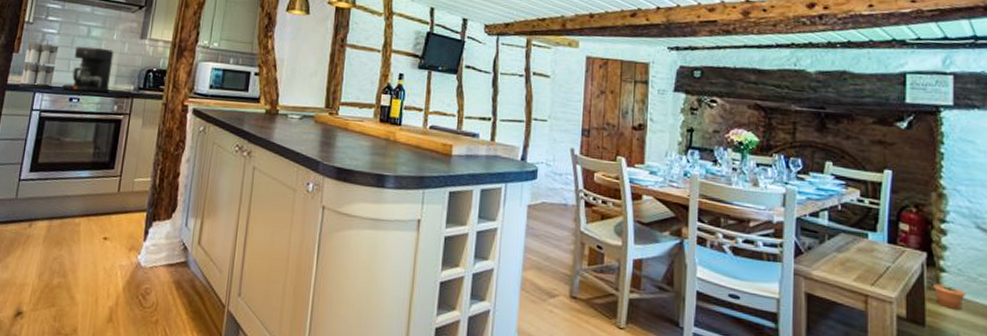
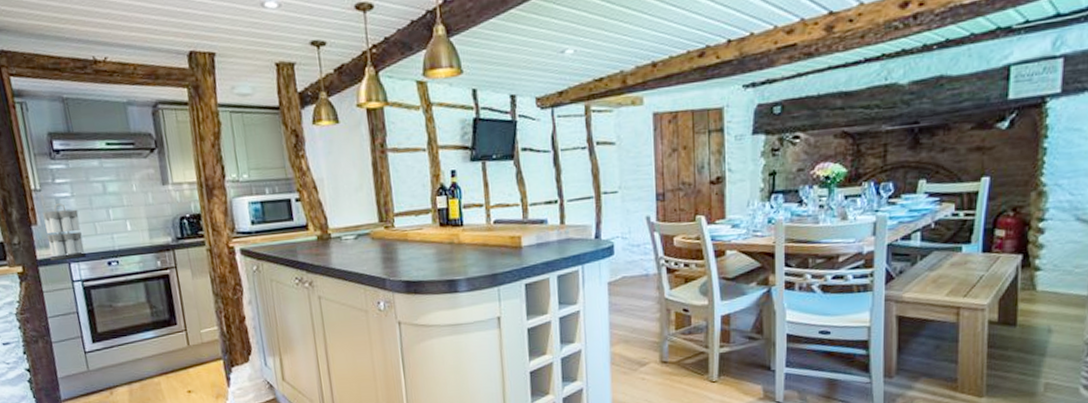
coffee maker: present [63,46,114,93] -> none [96,202,147,255]
planter: present [934,283,966,311] -> none [1027,282,1060,306]

